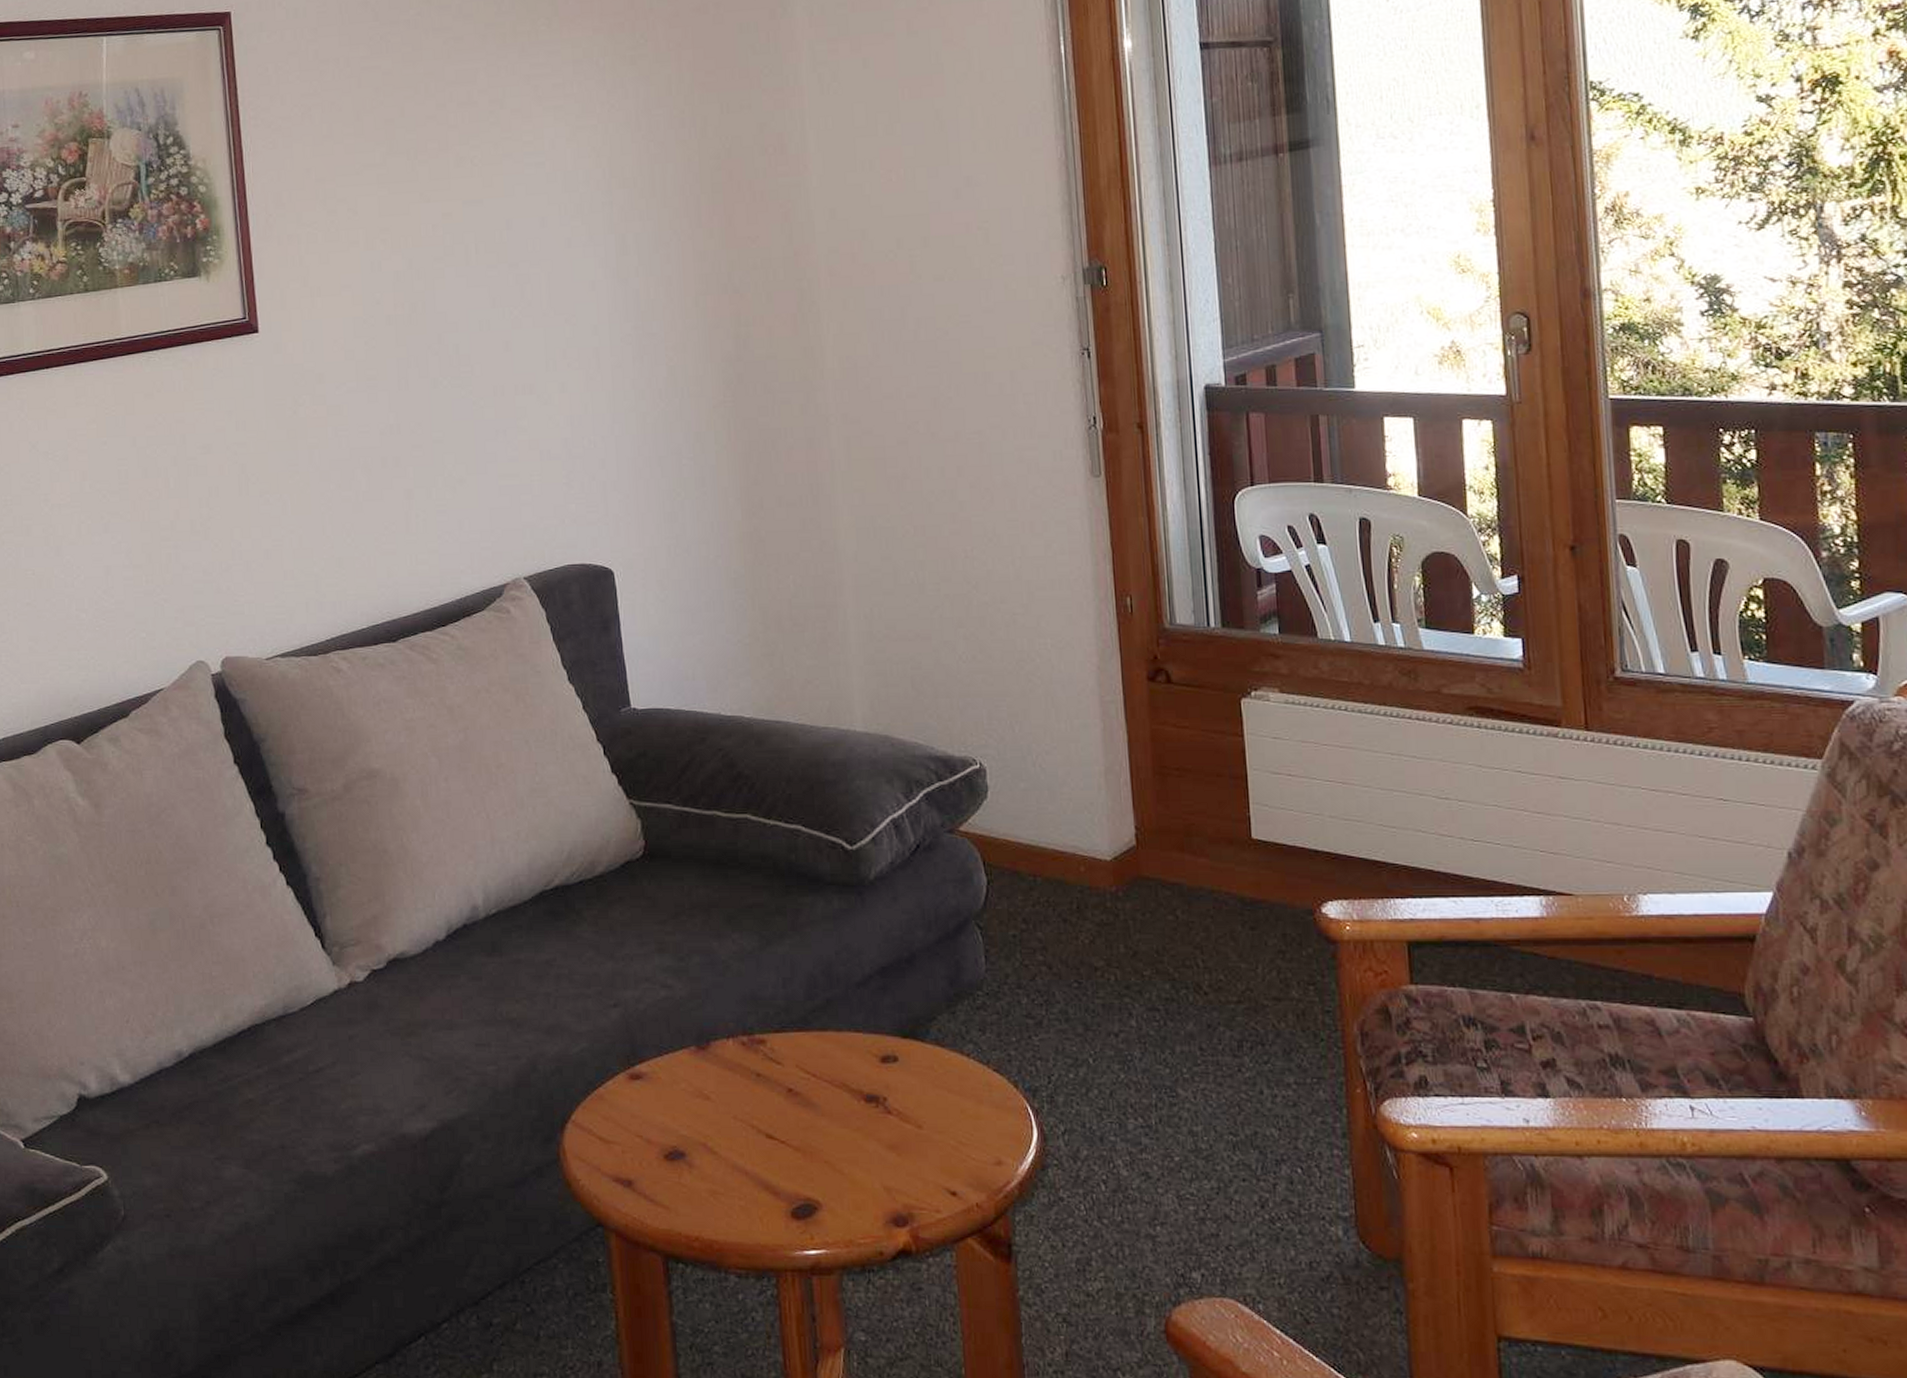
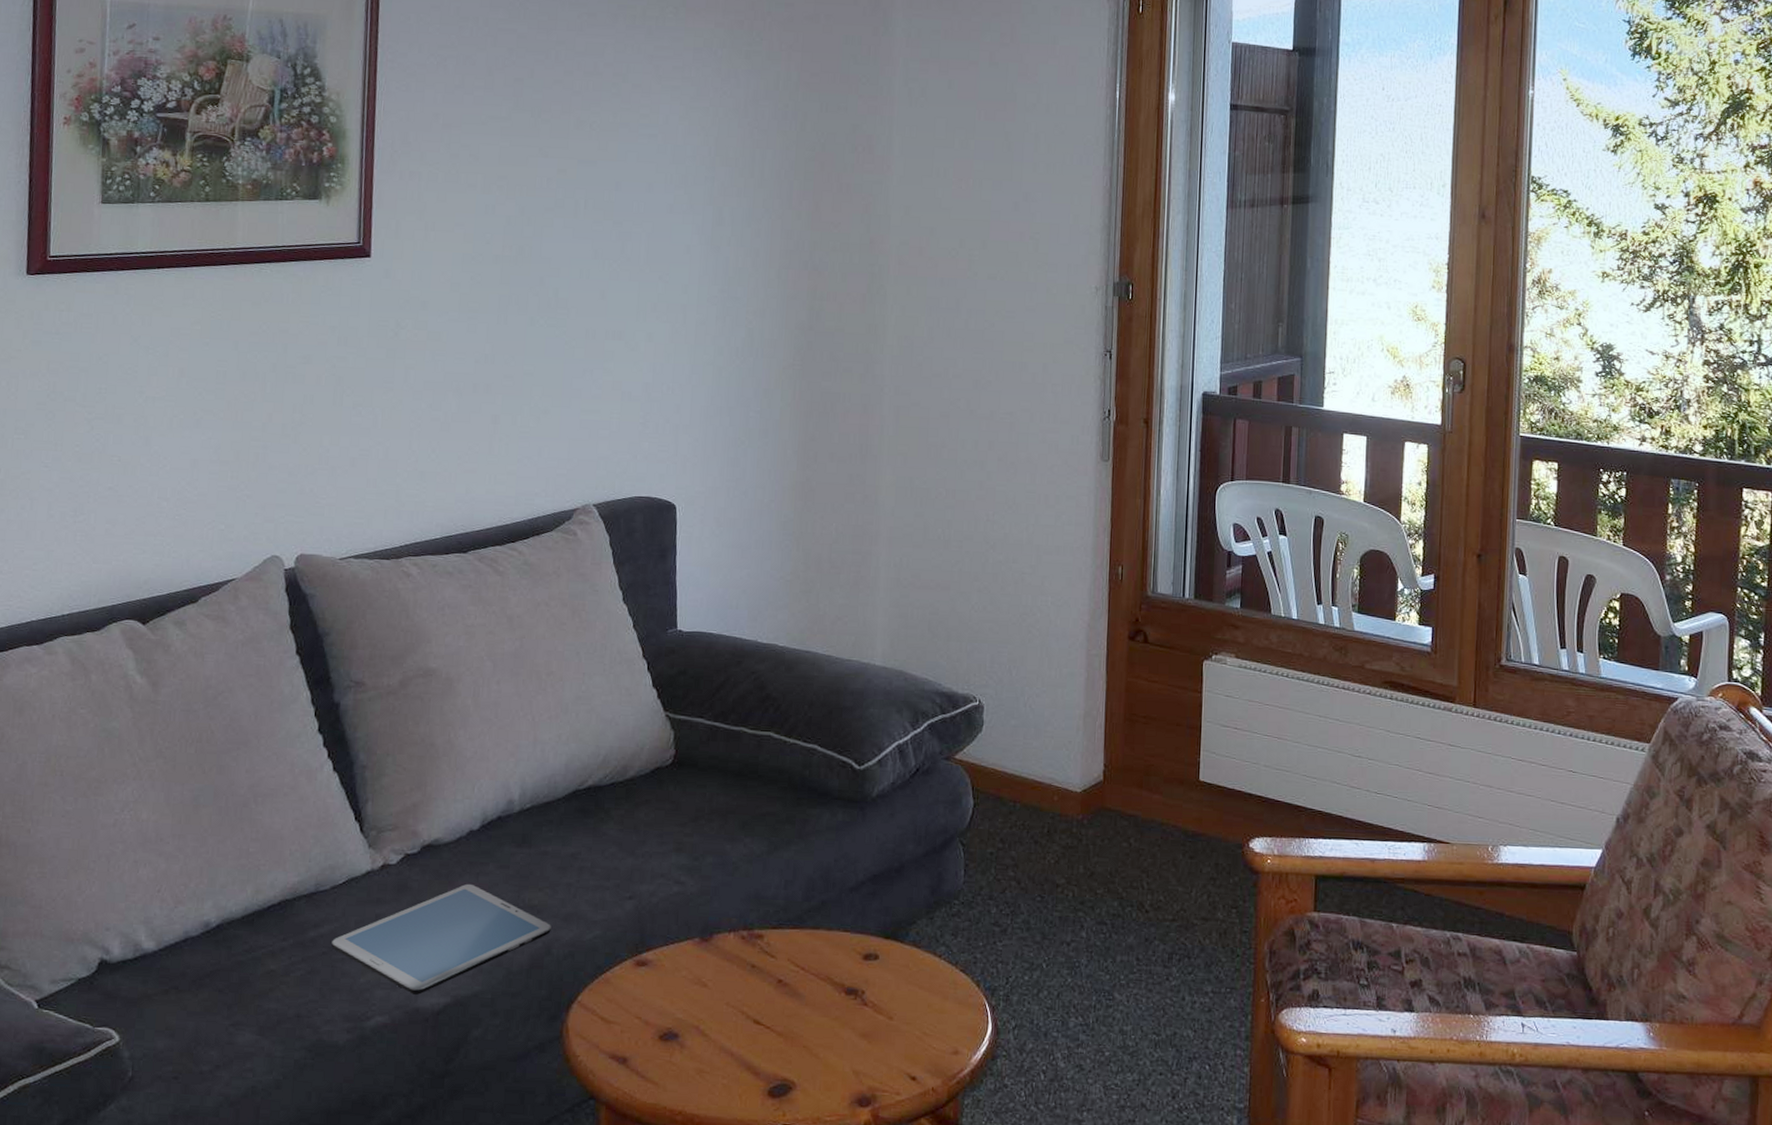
tablet: none [307,998,535,1121] -> present [331,883,552,996]

